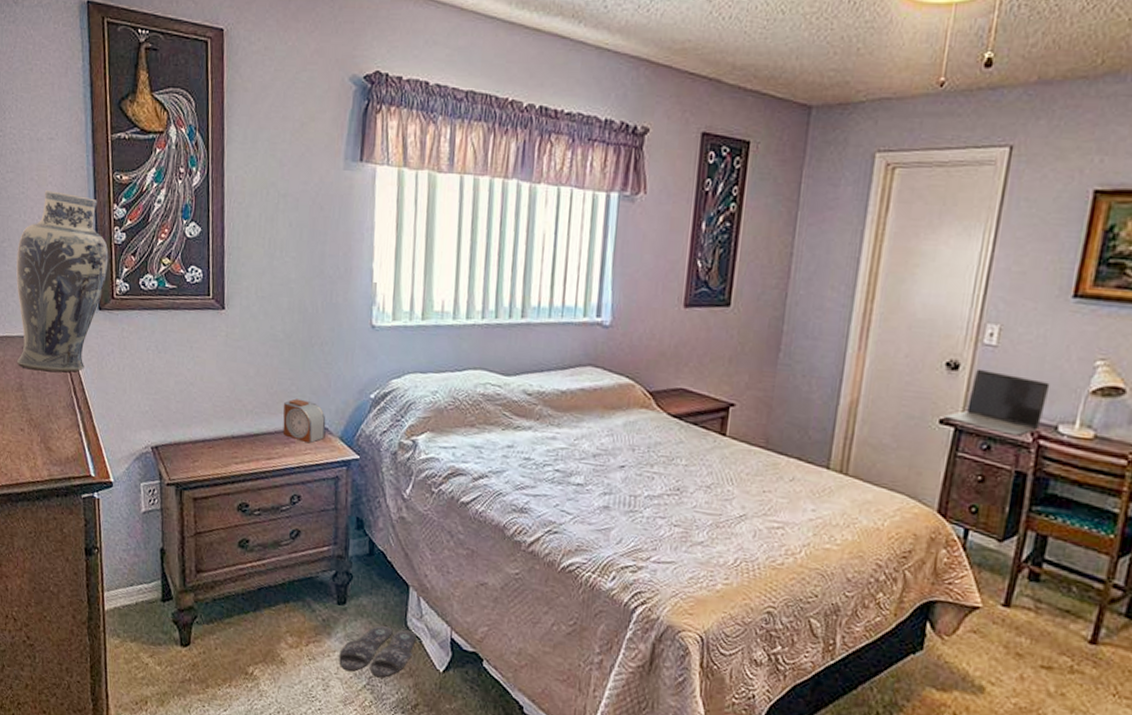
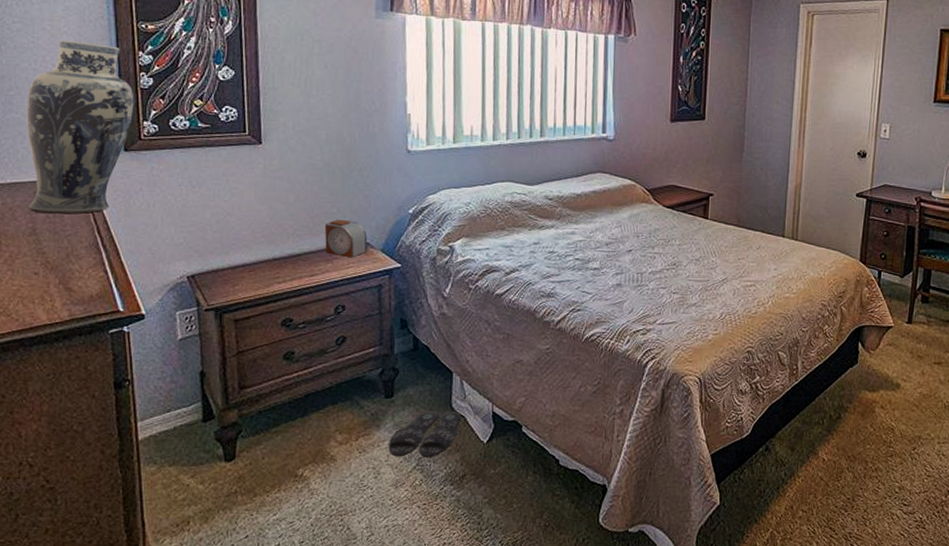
laptop: present [943,370,1050,437] -> none [858,156,925,202]

